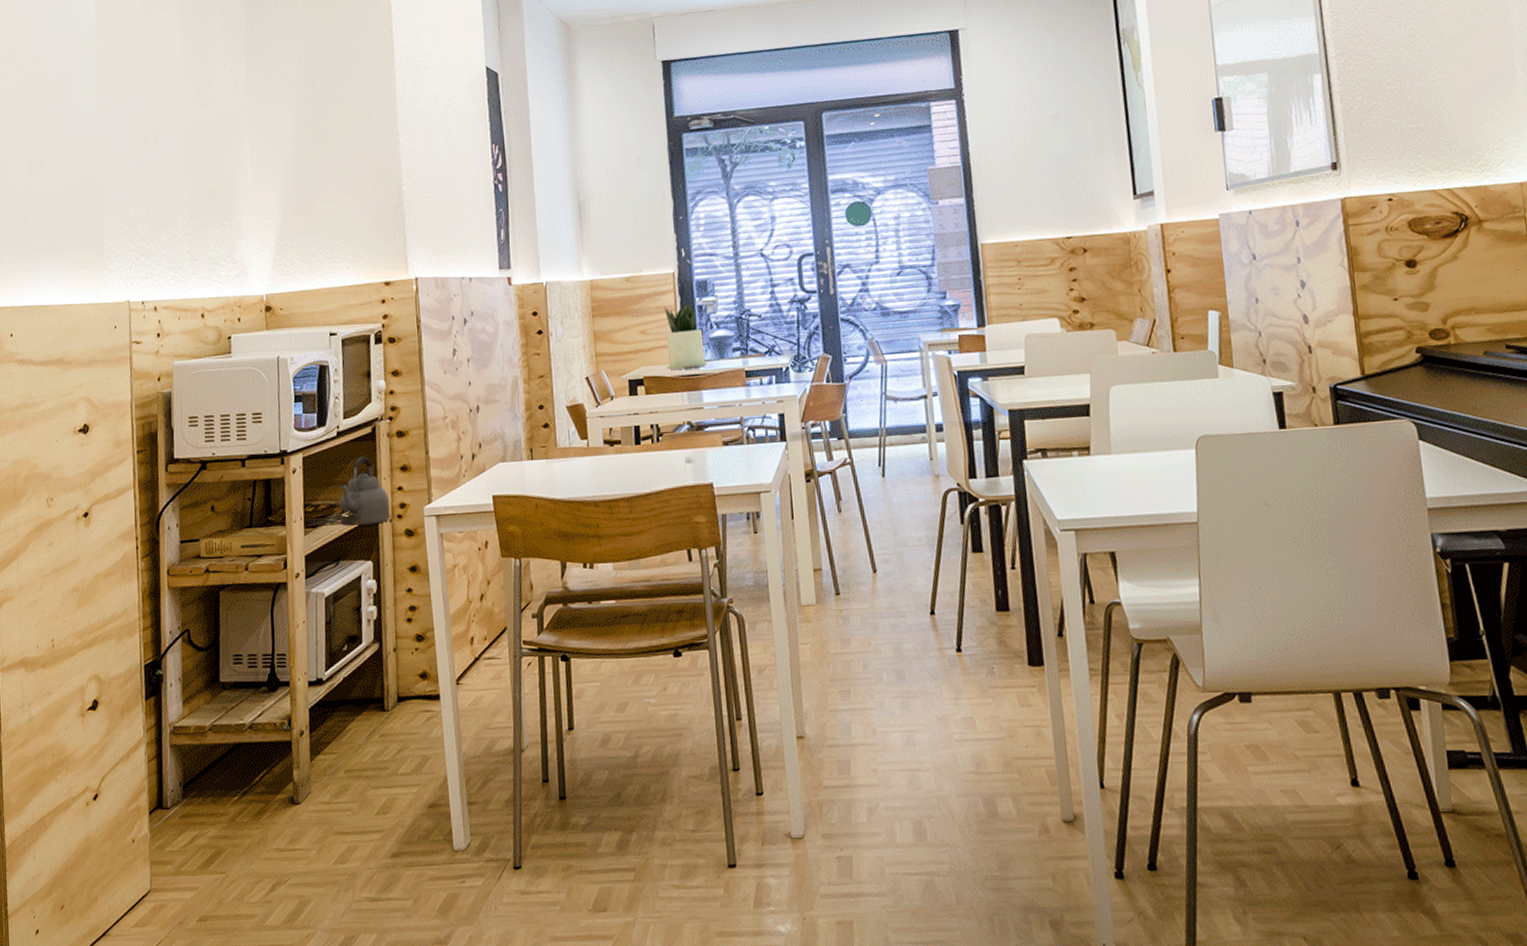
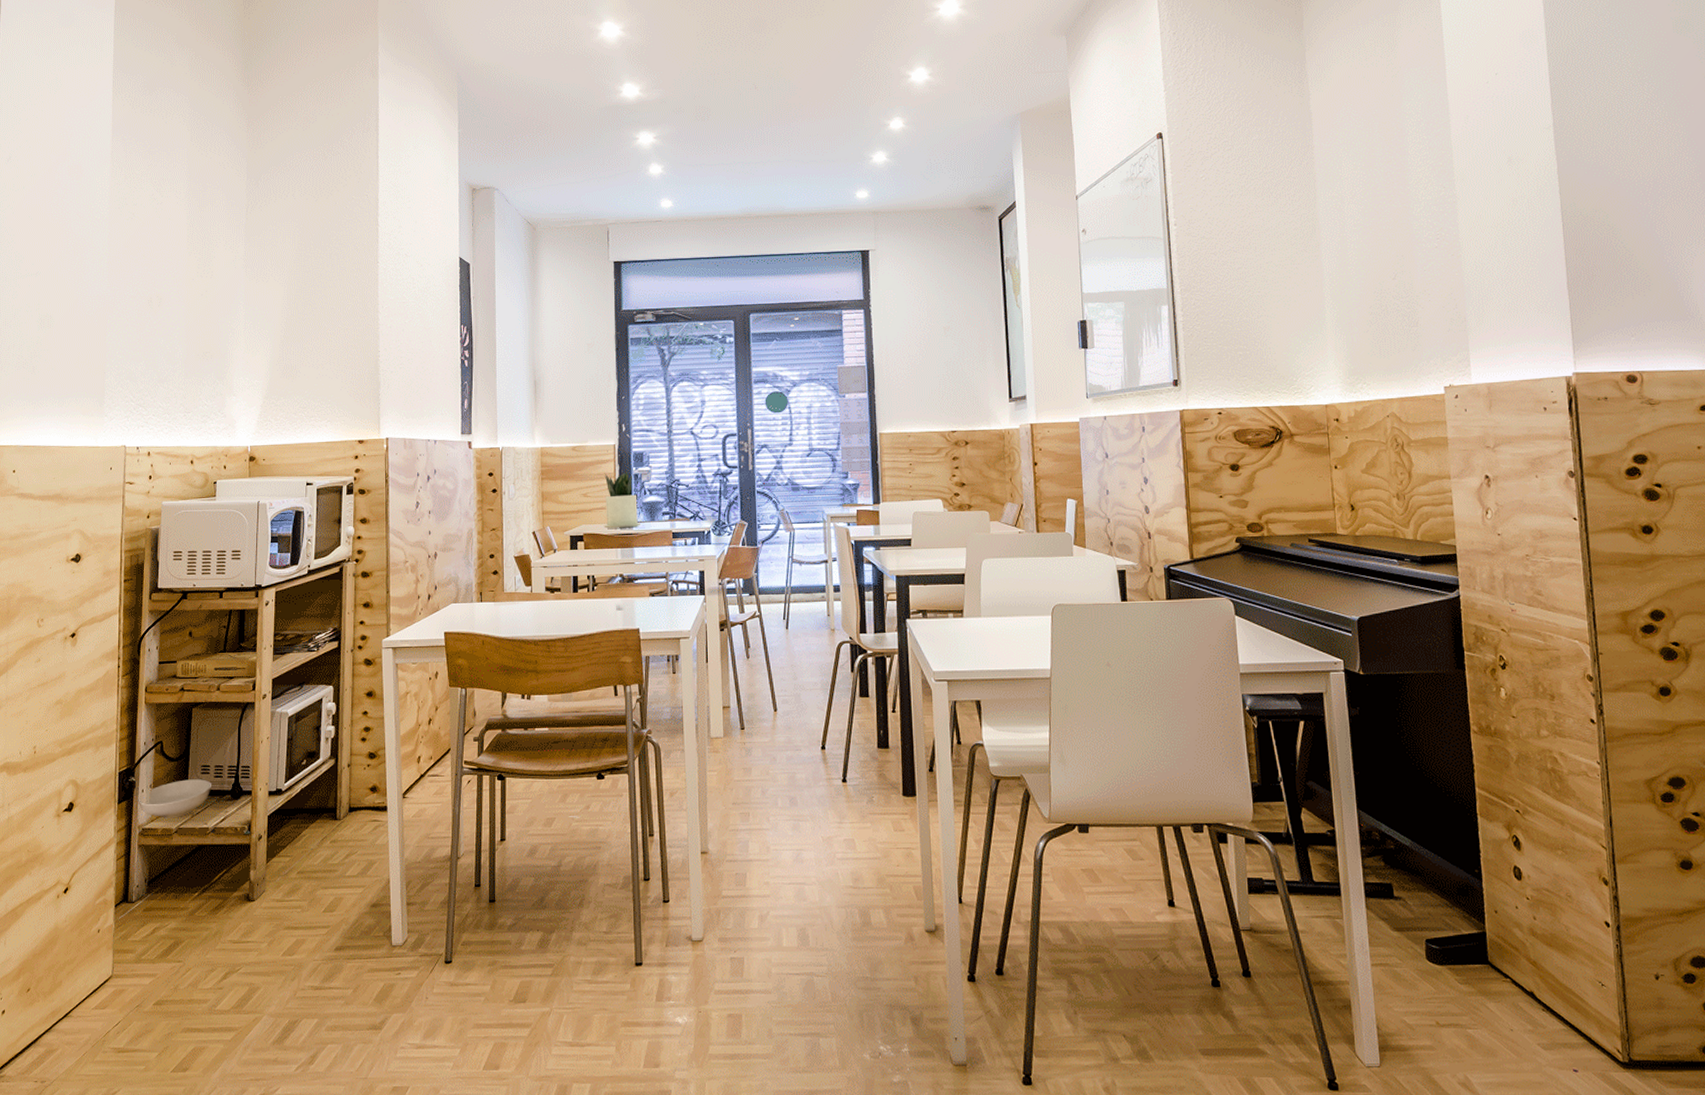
bowl: none [166,670,245,715] -> present [138,779,211,819]
kettle: present [339,456,390,527] -> none [306,593,351,655]

